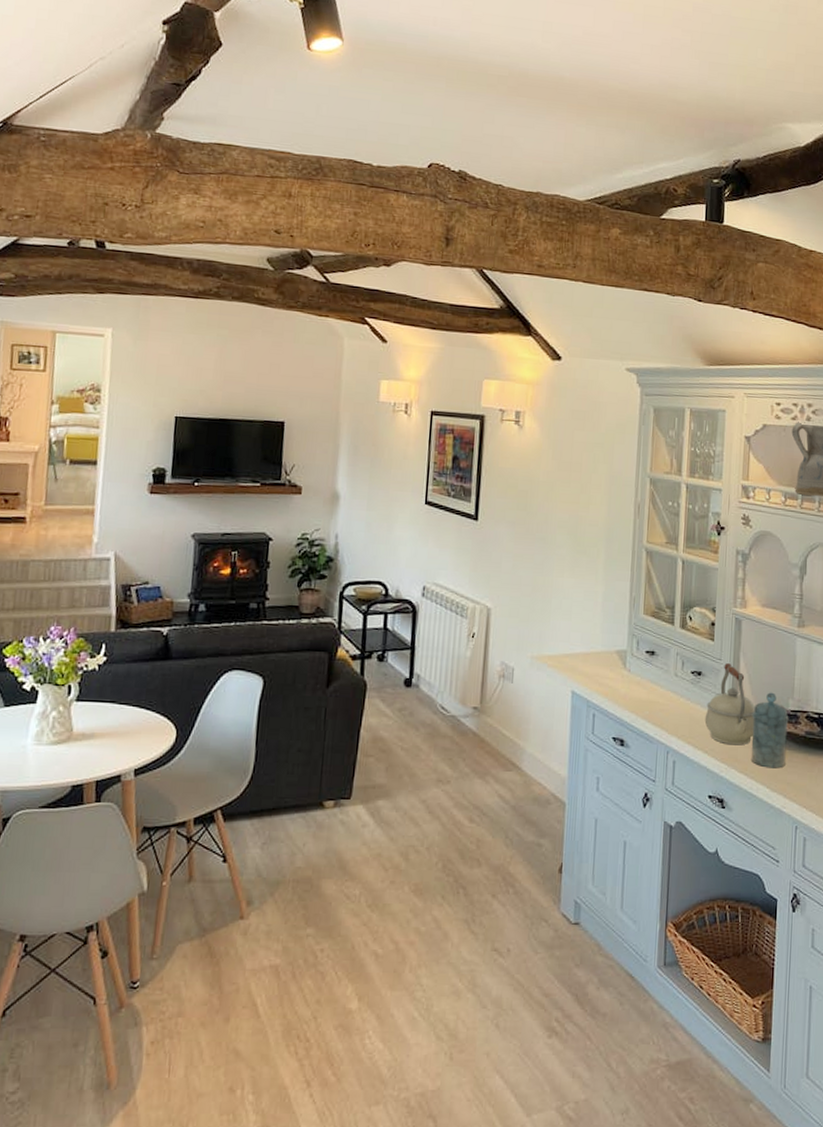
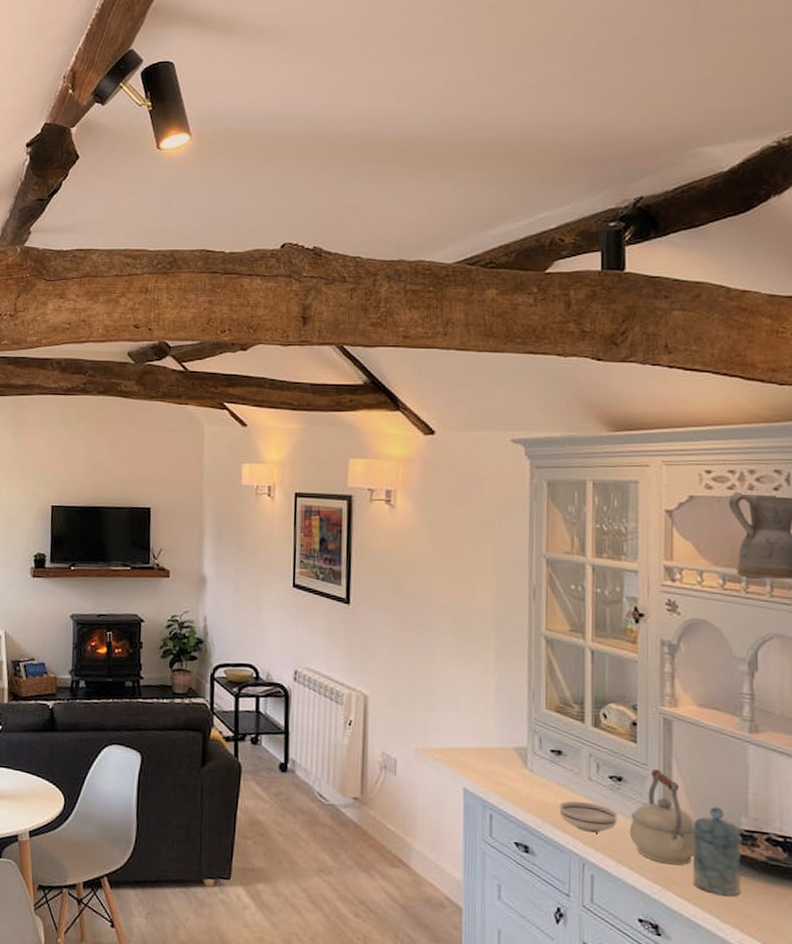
bowl: none [650,695,697,724] -> present [559,801,618,834]

